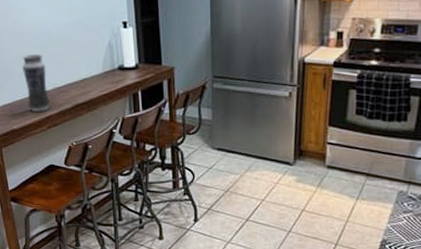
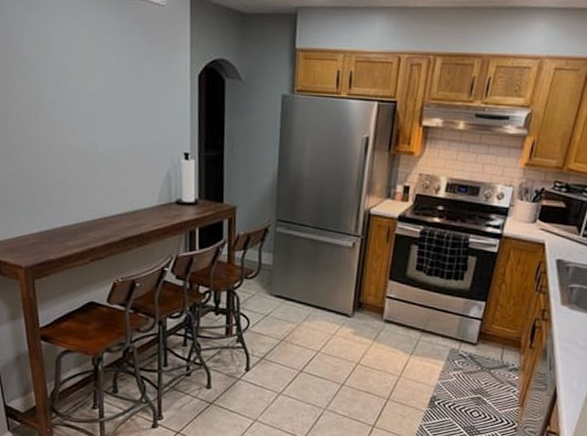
vase: present [22,53,50,113] -> none [66,177,96,244]

